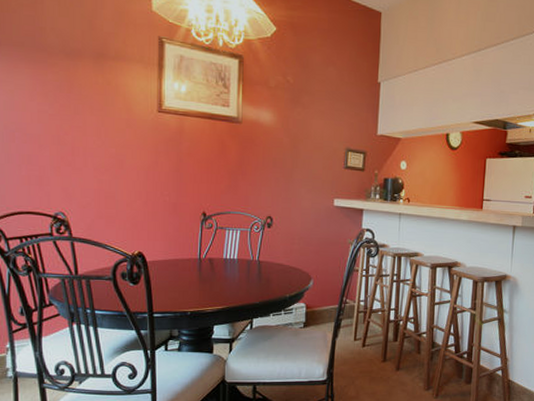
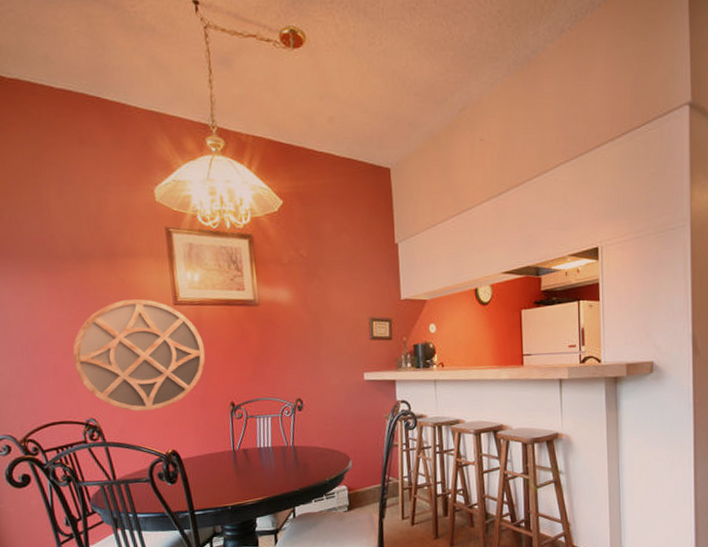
home mirror: none [49,101,183,211] -> present [72,298,206,412]

